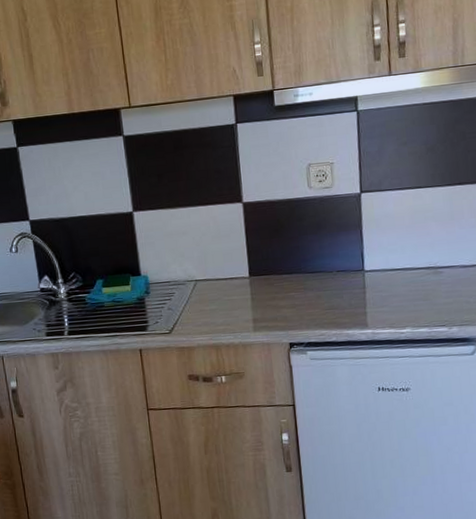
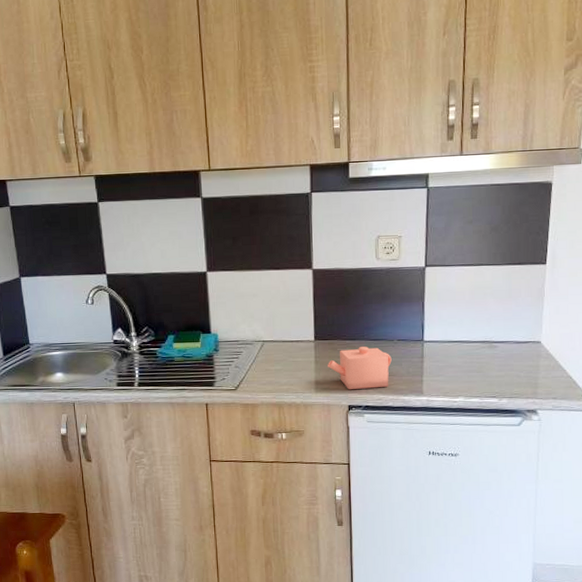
teapot: none [265,280,332,327] -> present [328,347,392,390]

